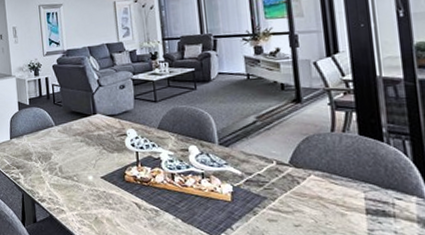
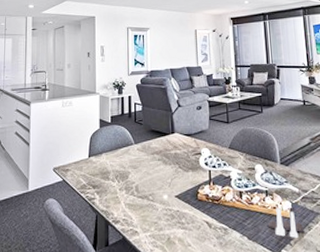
salt and pepper shaker set: none [204,190,249,222] -> present [267,207,305,238]

